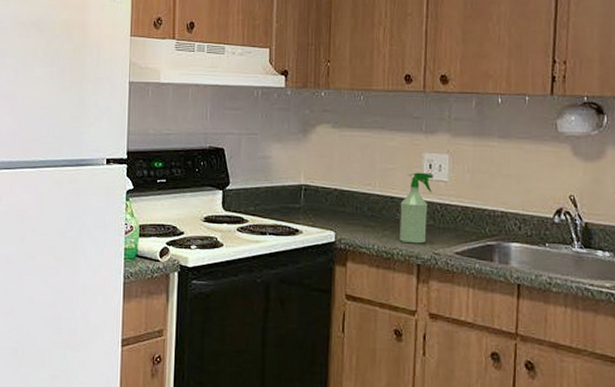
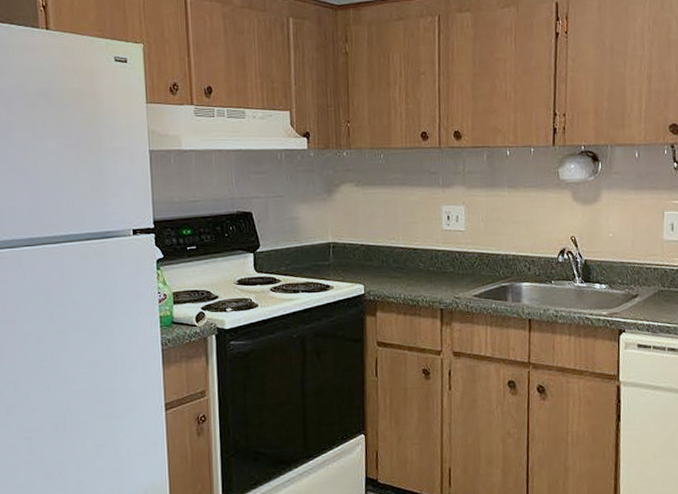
spray bottle: present [400,172,433,244] -> none [422,224,452,290]

